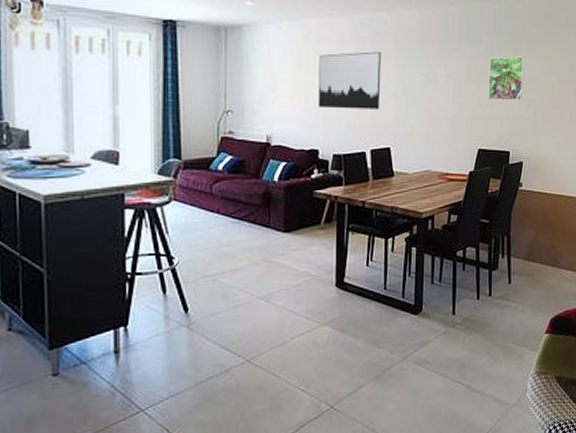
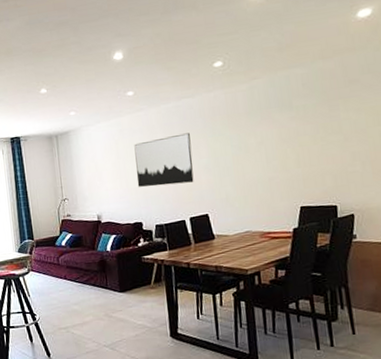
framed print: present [488,56,525,101] -> none [302,112,346,160]

